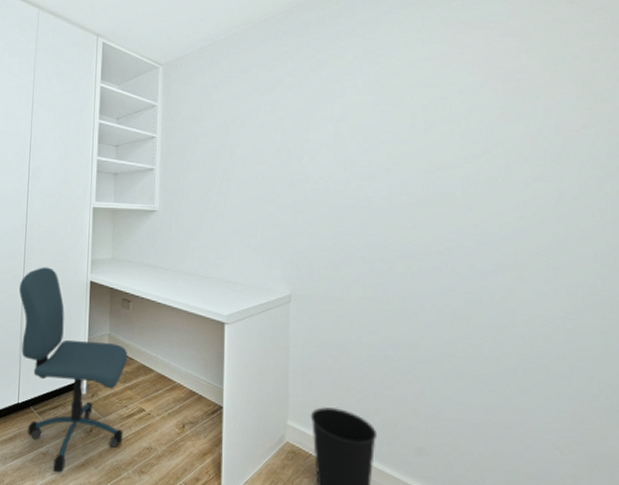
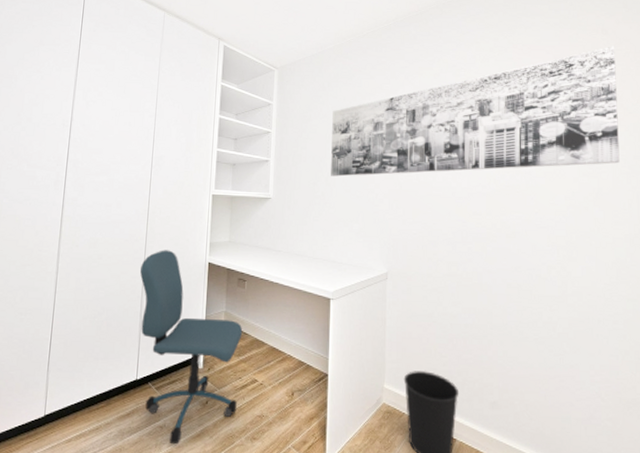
wall art: none [224,17,589,186] -> present [331,46,620,177]

